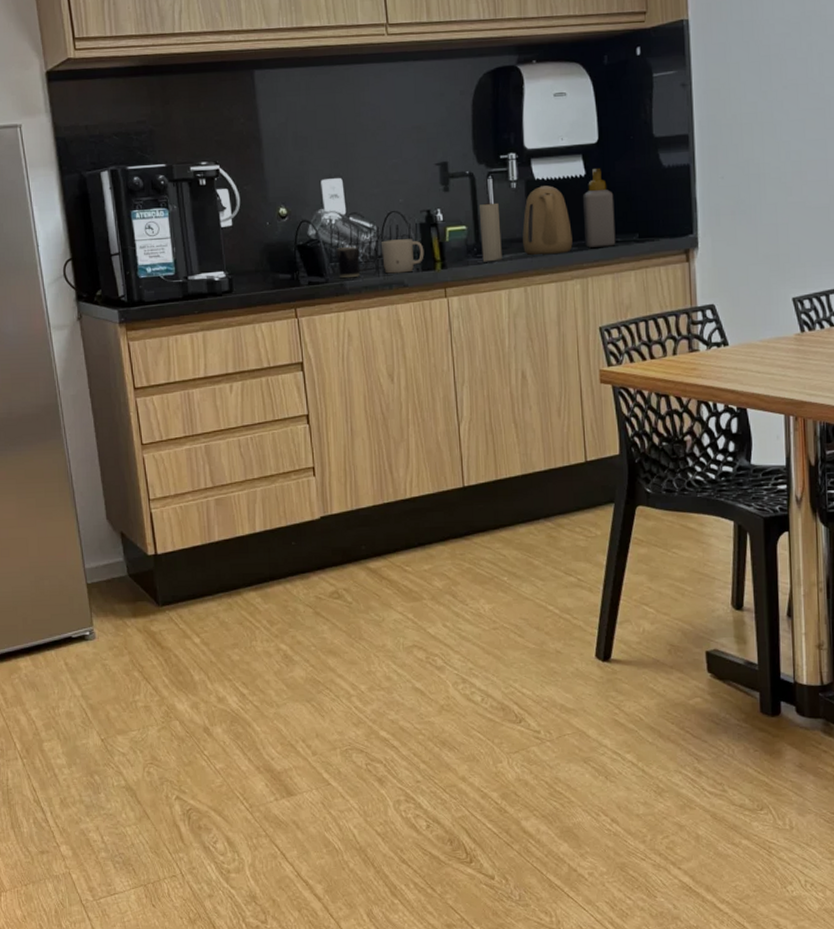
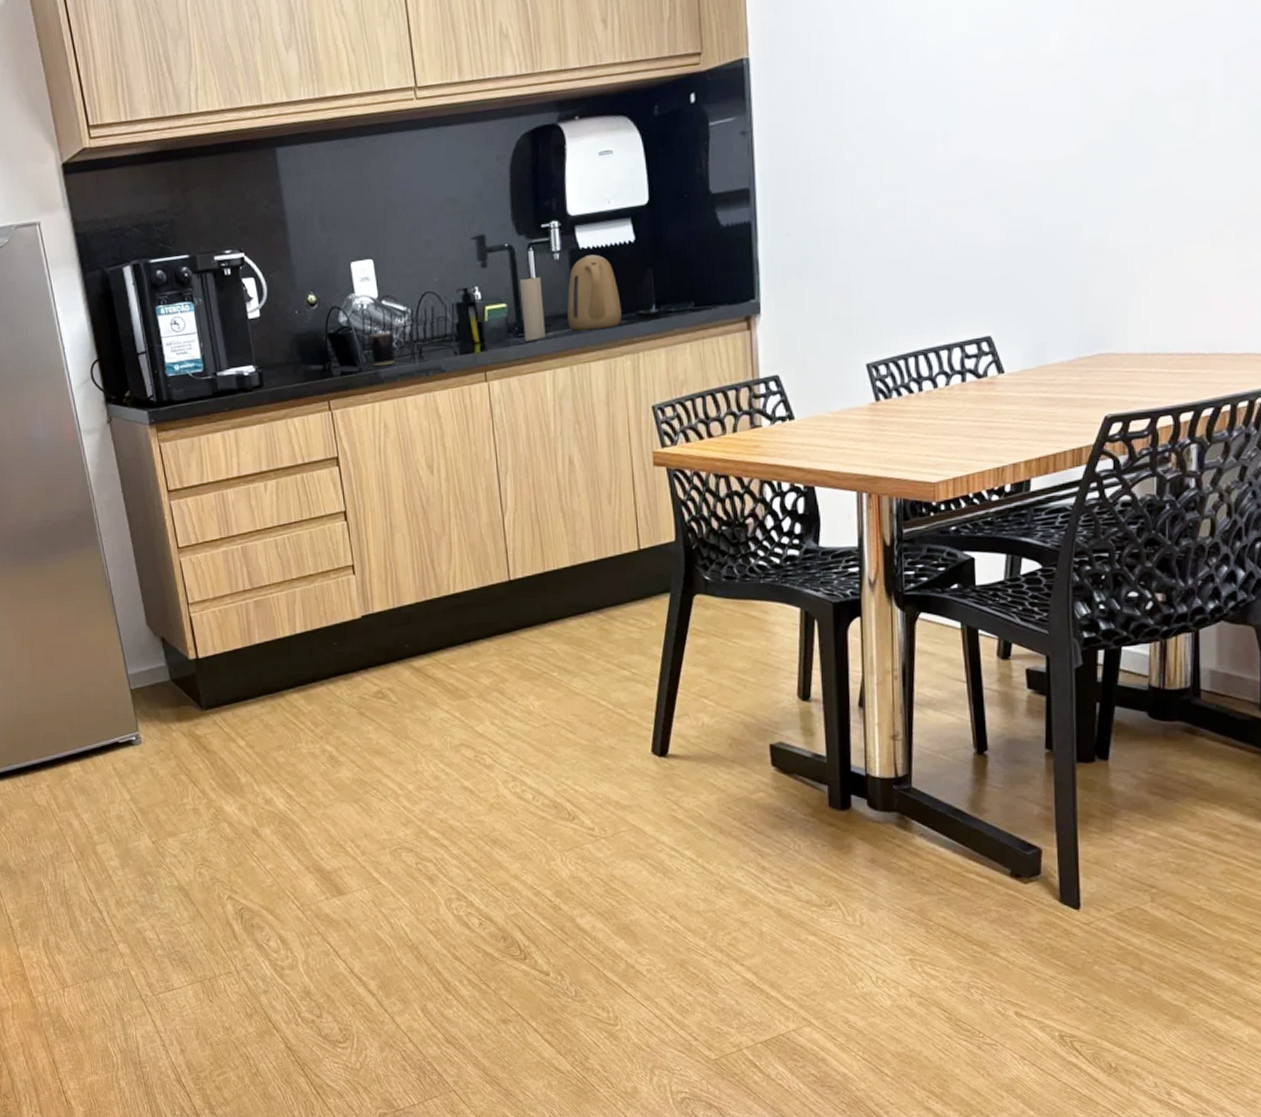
mug: present [380,239,424,274] -> none [415,320,462,359]
soap bottle: present [583,167,616,249] -> none [633,231,669,321]

